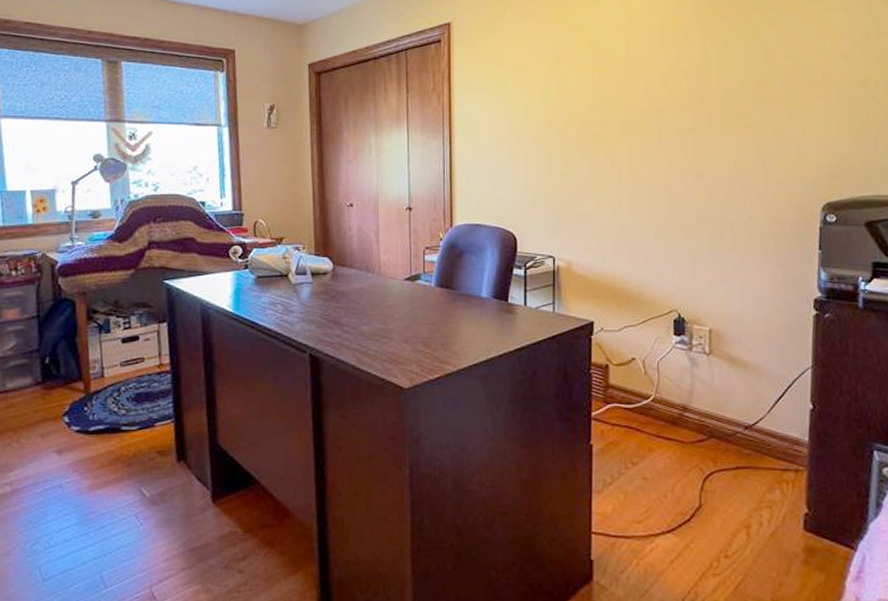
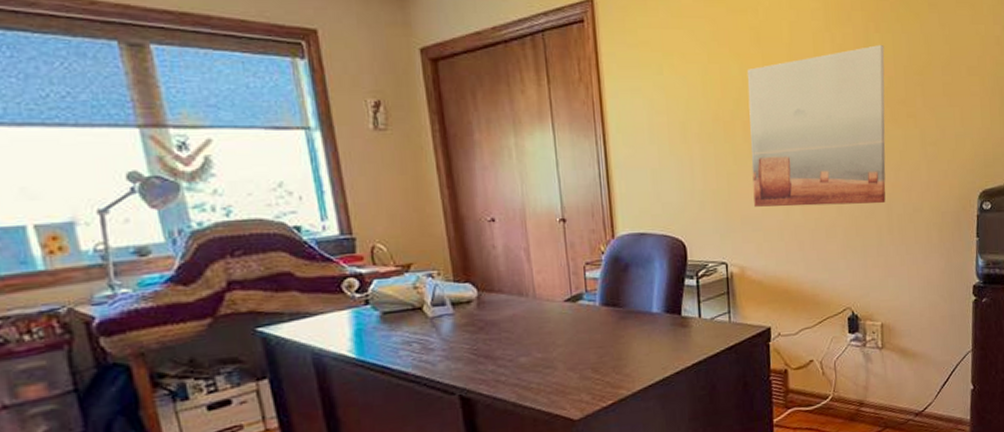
wall art: none [583,59,721,210] -> present [747,44,886,207]

